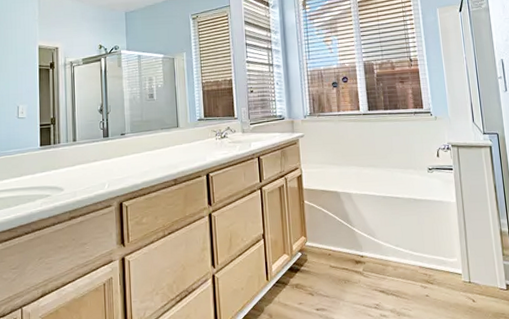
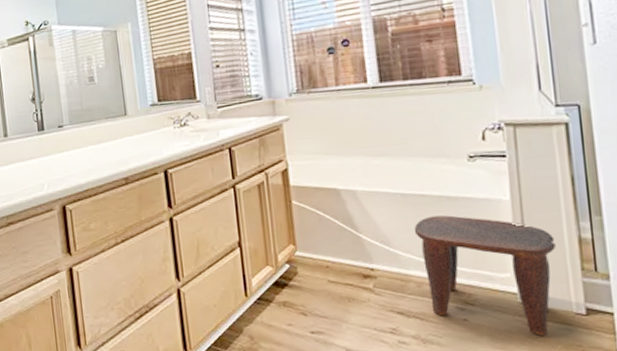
stool: none [391,213,486,307] -> present [414,215,556,335]

